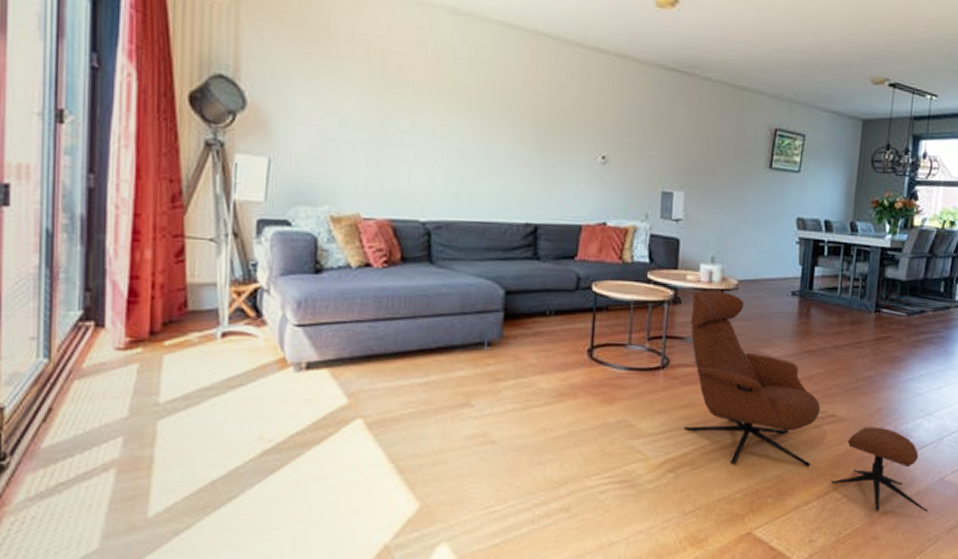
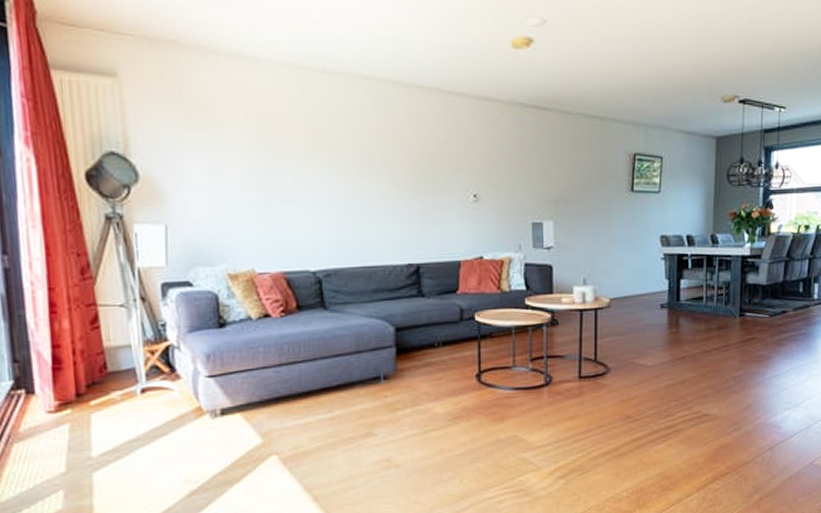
armchair: present [683,290,928,512] -> none [568,309,800,498]

